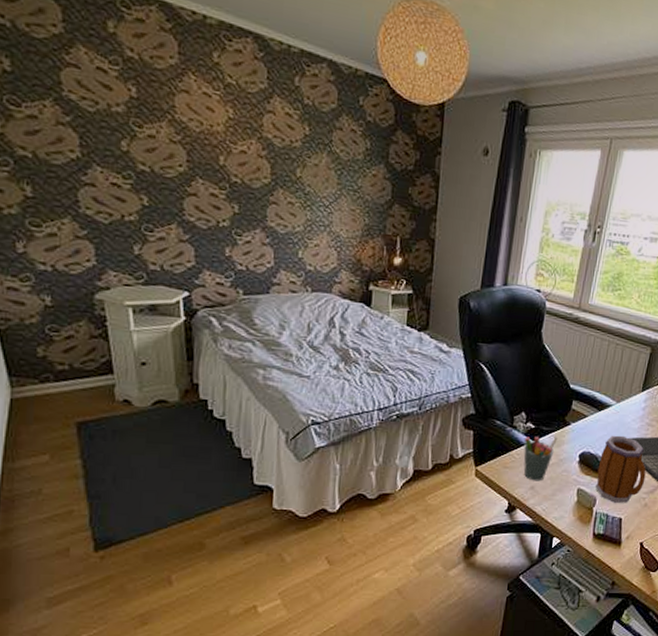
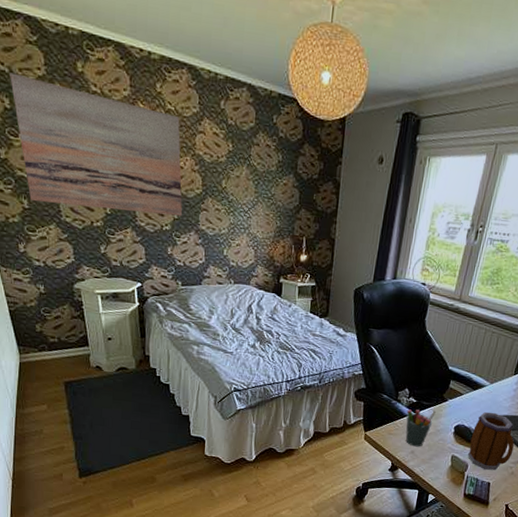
wall art: none [12,27,246,211] -> present [10,72,183,217]

